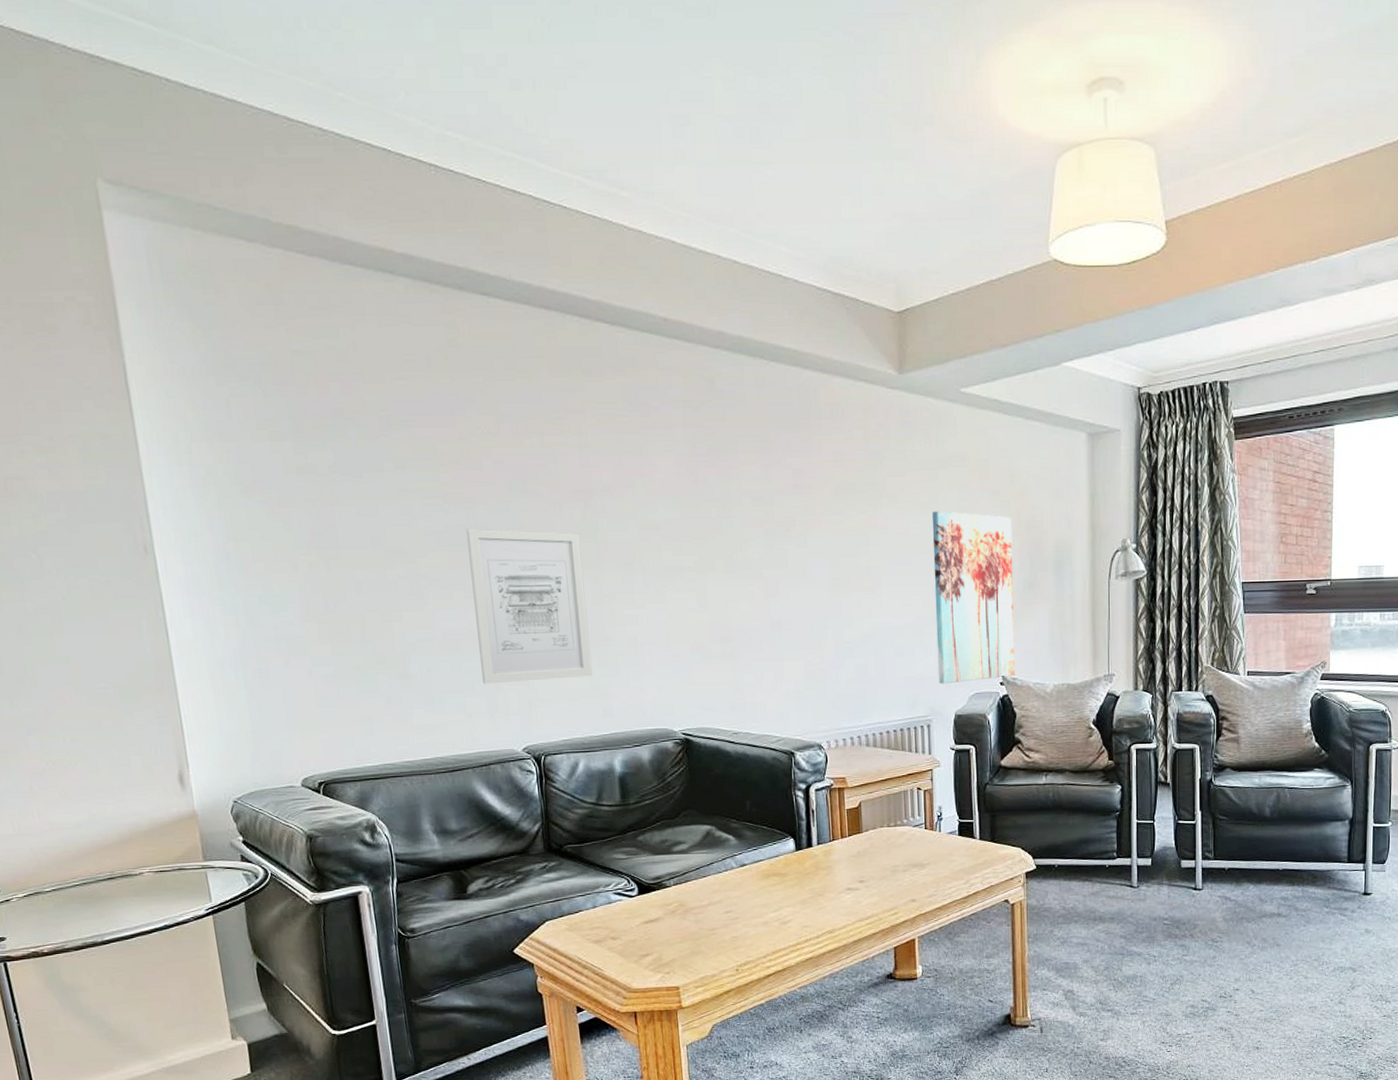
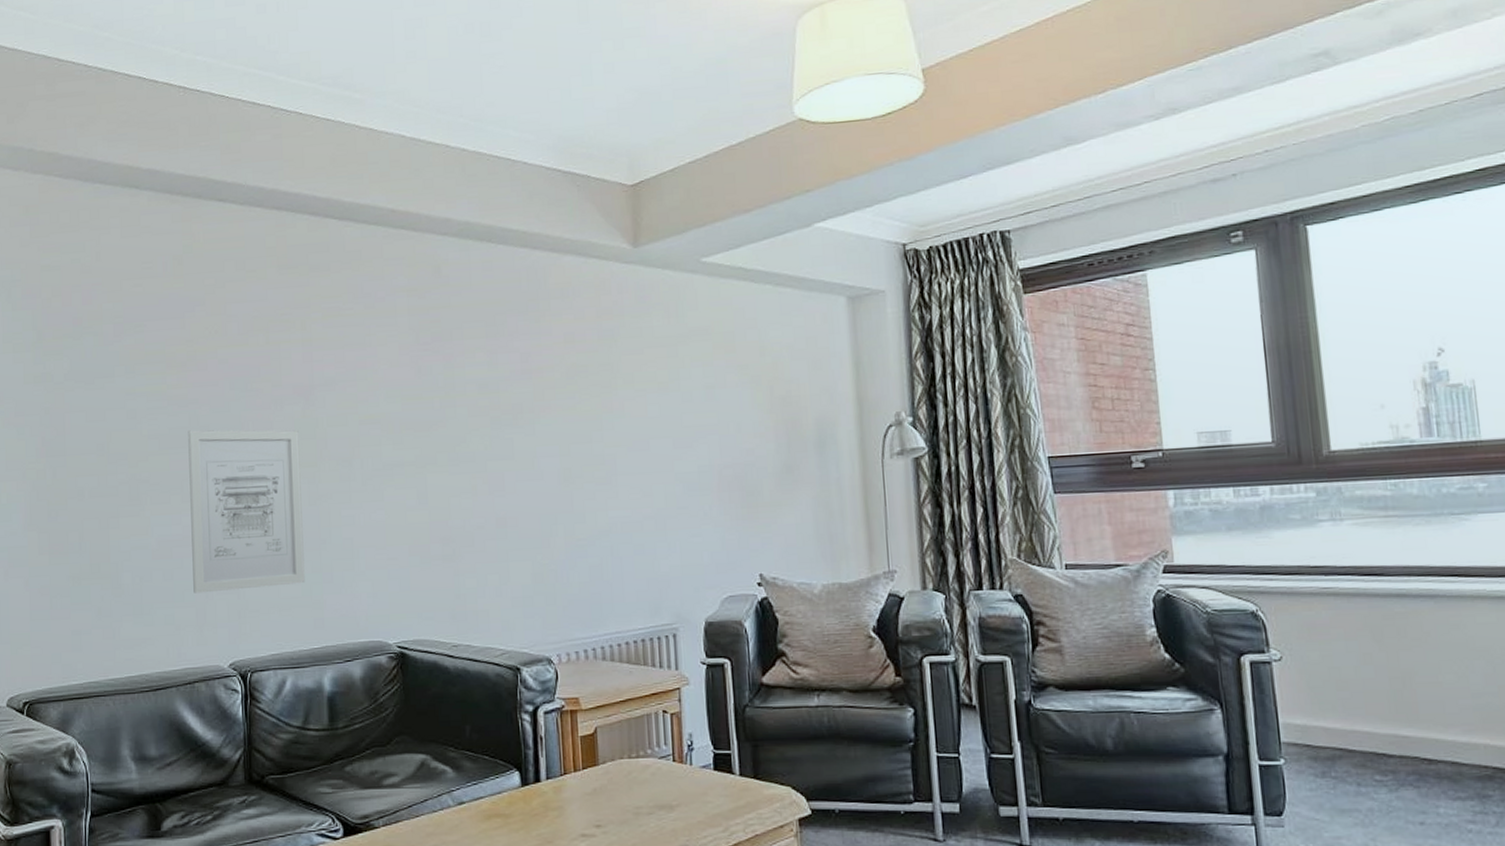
wall art: present [931,511,1015,684] -> none [672,390,775,586]

